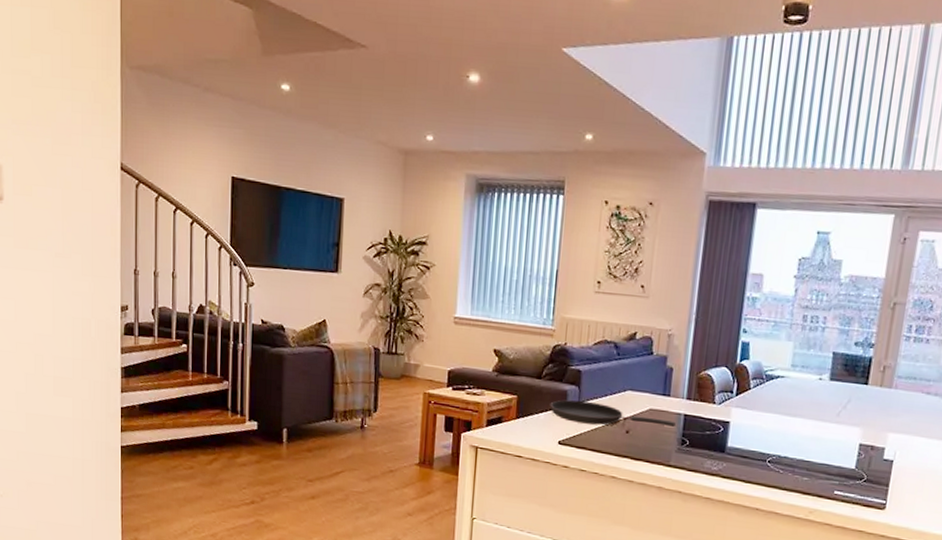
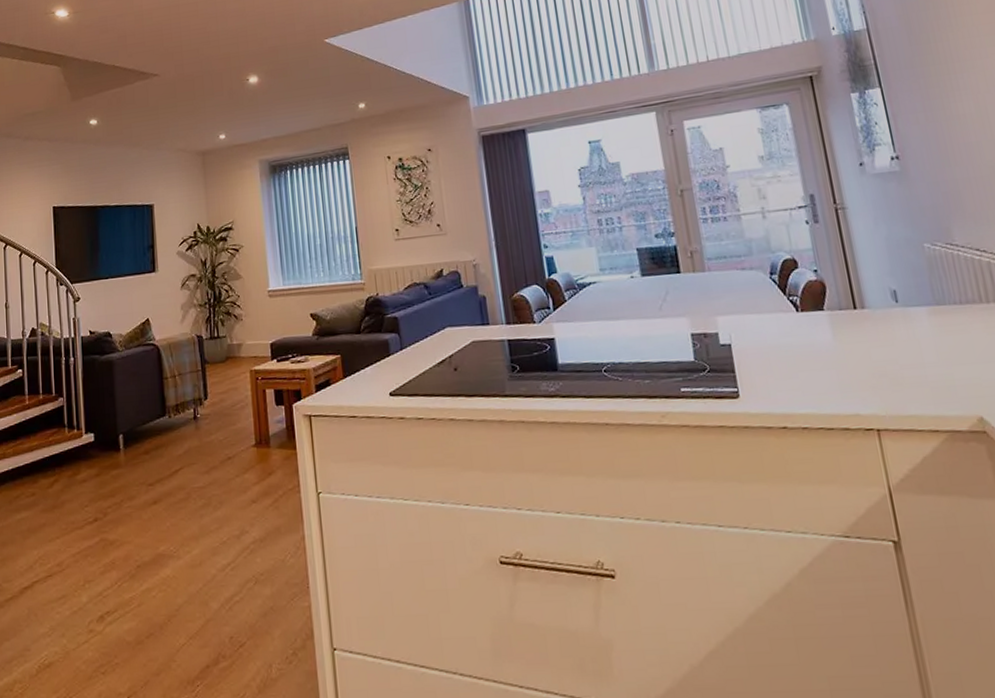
frying pan: present [550,399,676,427] -> none [374,346,502,371]

